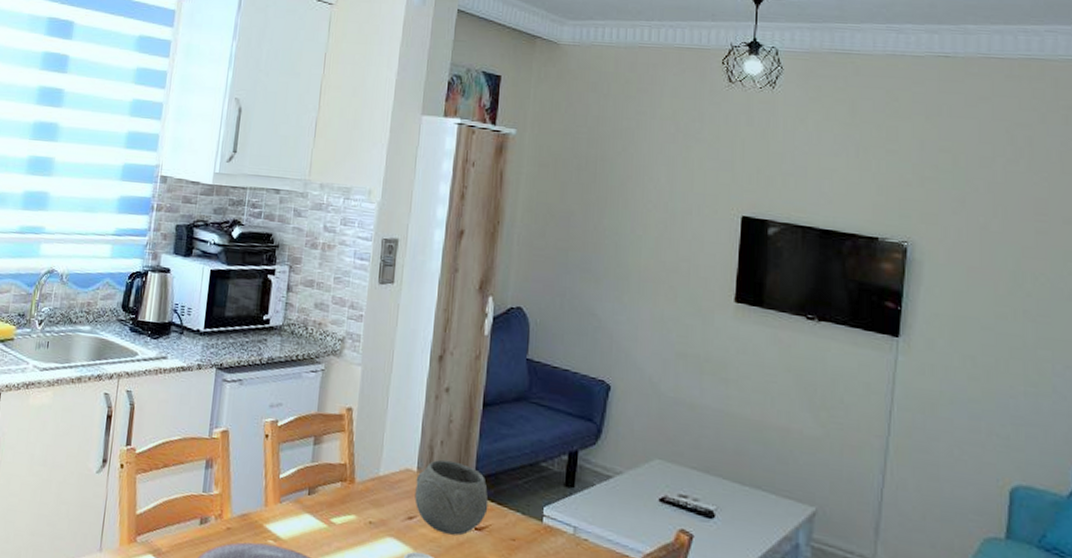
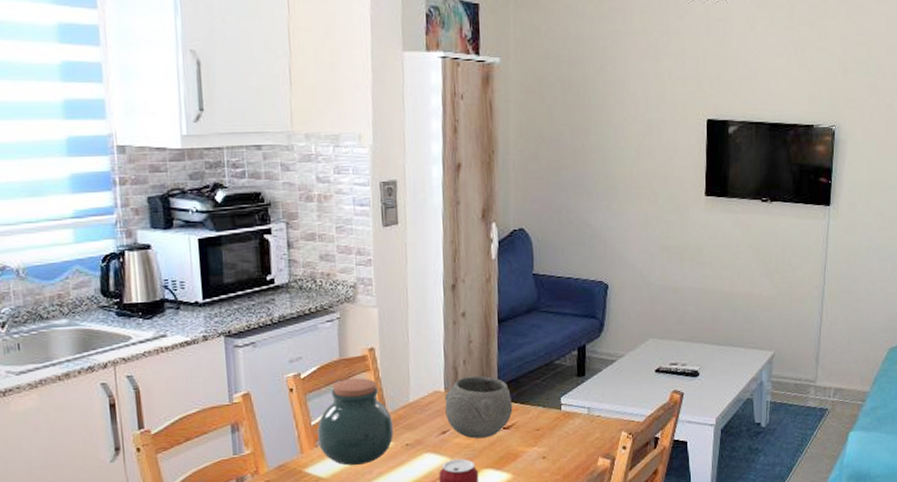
jar: none [283,435,360,534] -> present [317,378,394,466]

